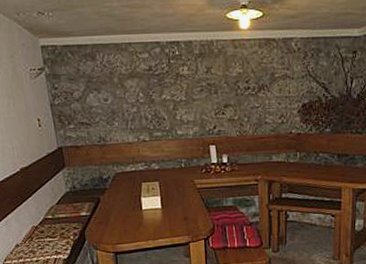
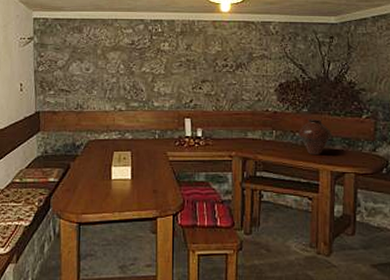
vase: none [321,138,354,175] -> present [298,118,332,156]

